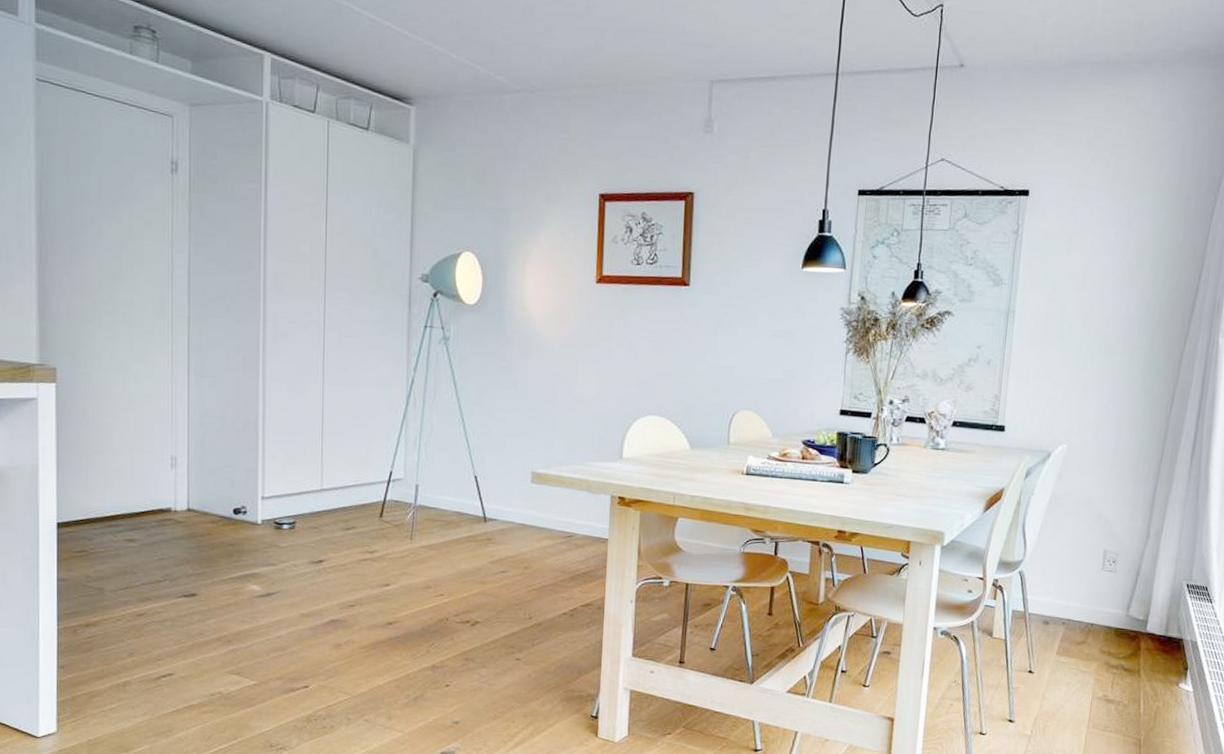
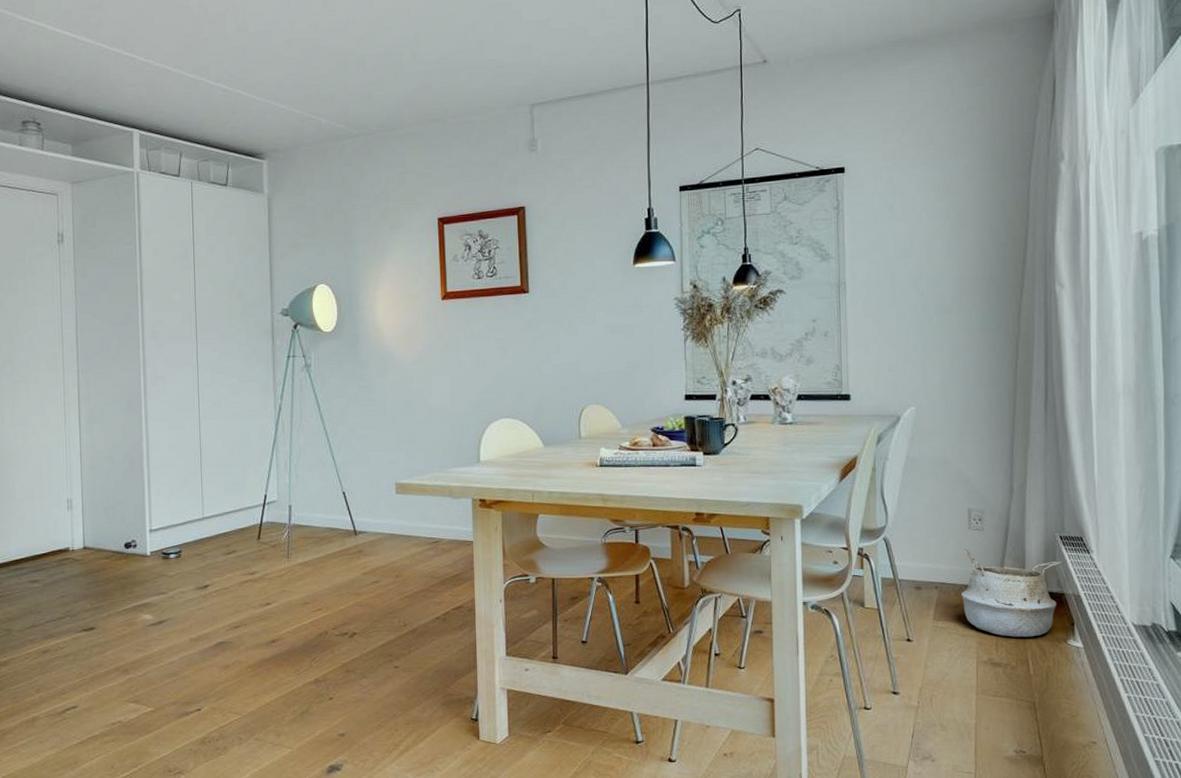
woven basket: none [1086,589,1186,678] -> present [961,549,1063,638]

